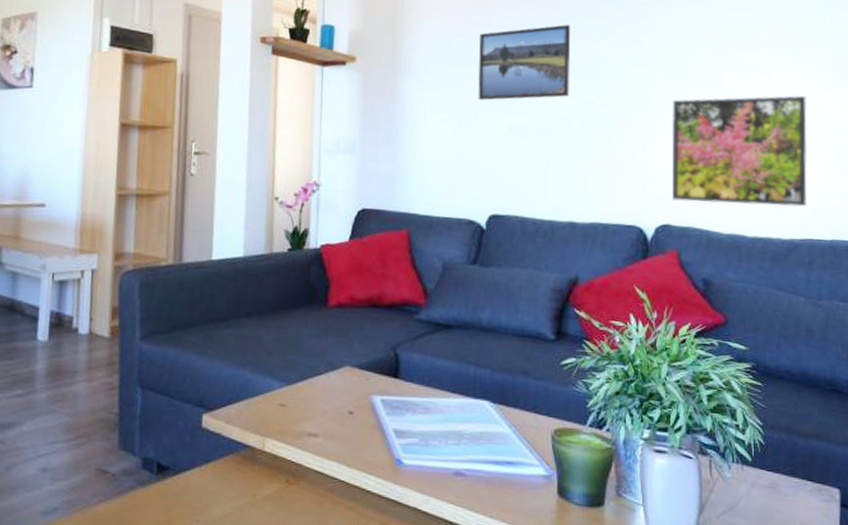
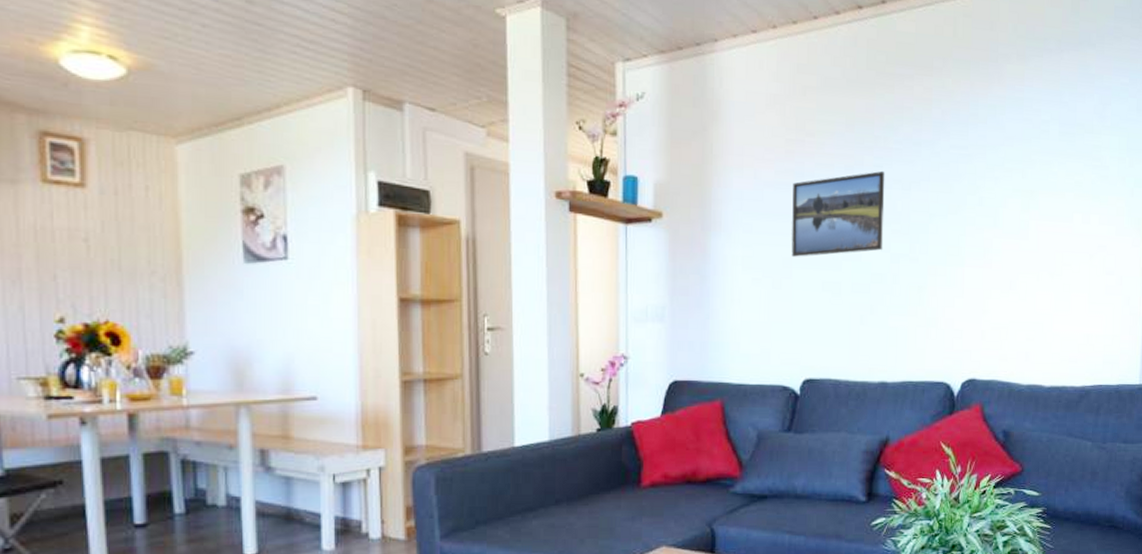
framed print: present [671,95,808,207] -> none [977,241,1103,355]

